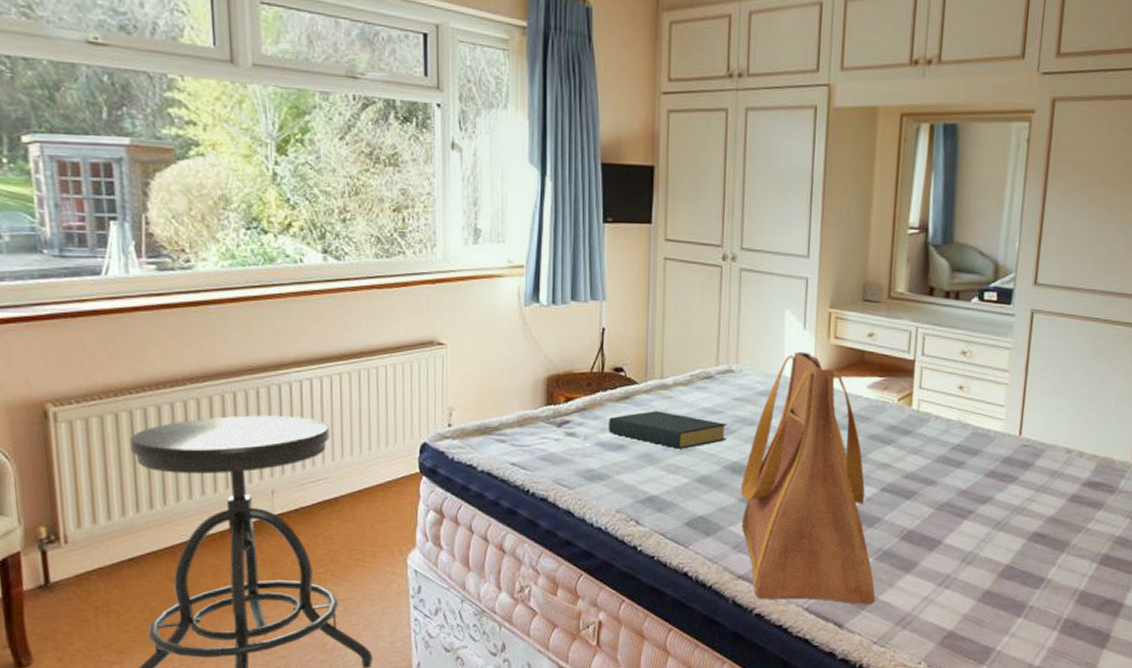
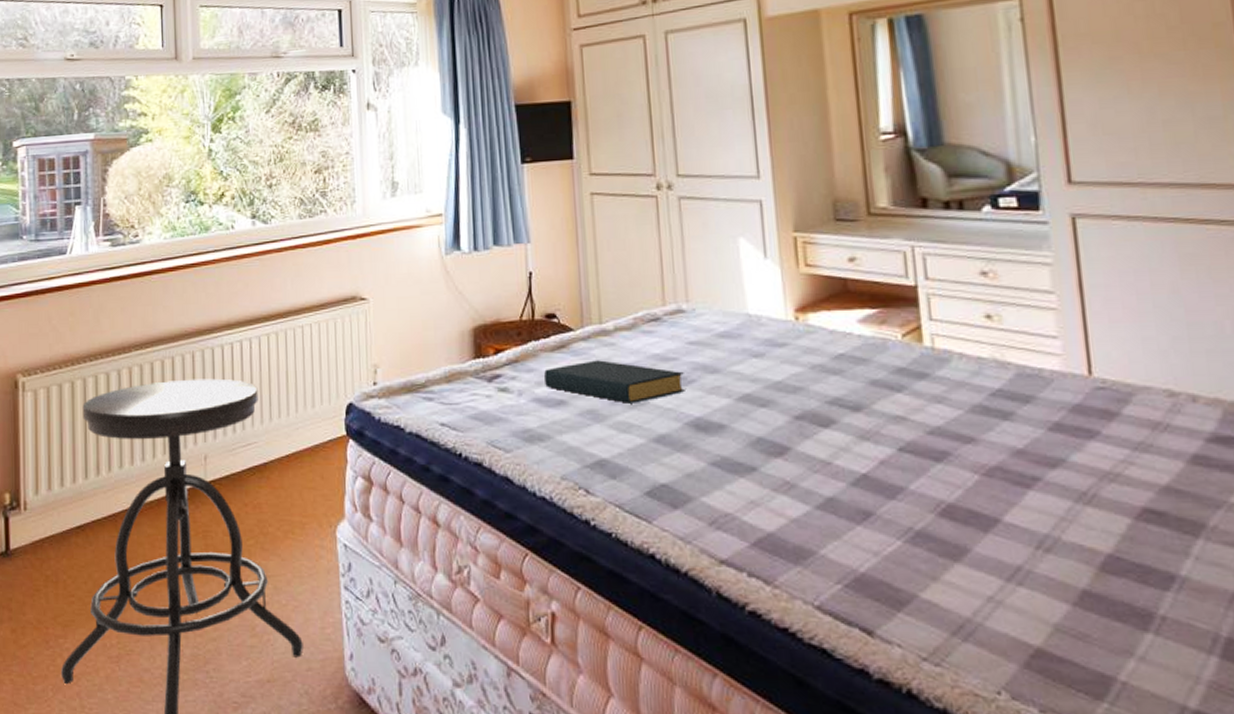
tote bag: present [740,352,876,605] -> none [709,284,916,606]

